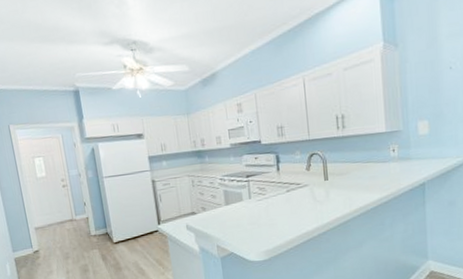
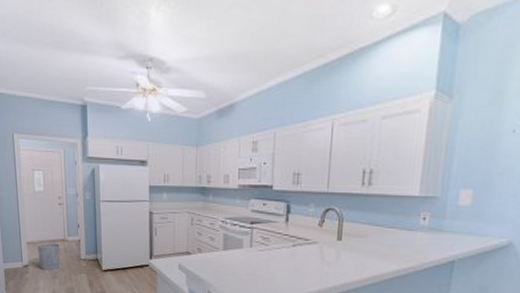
waste bin: none [46,224,71,252] -> present [38,243,60,270]

